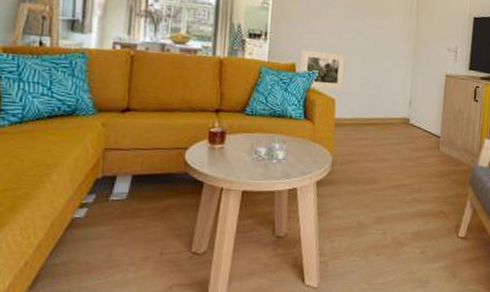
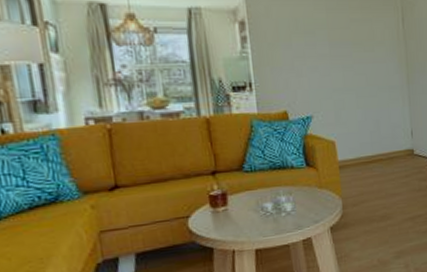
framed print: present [300,50,346,90] -> none [291,94,341,134]

